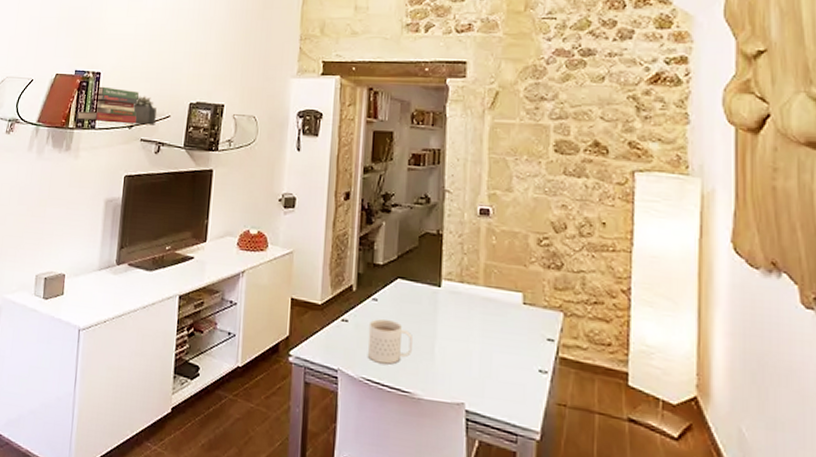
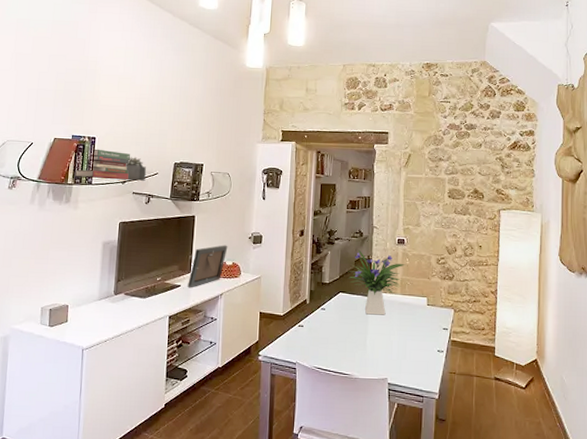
picture frame: none [202,208,252,261] -> present [188,245,228,287]
mug: present [368,319,412,365] -> none [318,323,351,356]
flower arrangement: none [408,221,492,314] -> present [347,249,406,315]

